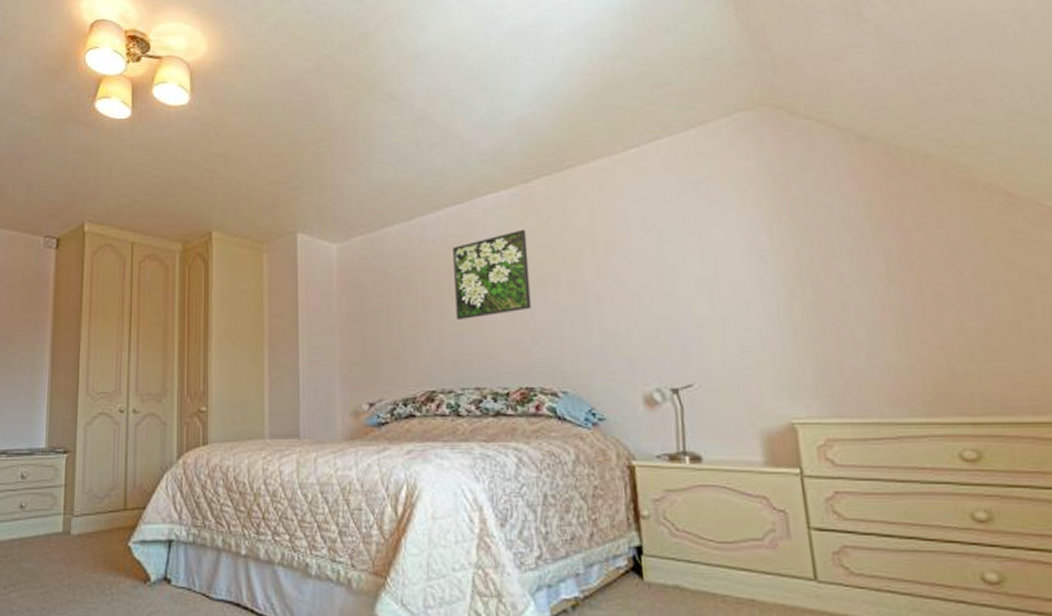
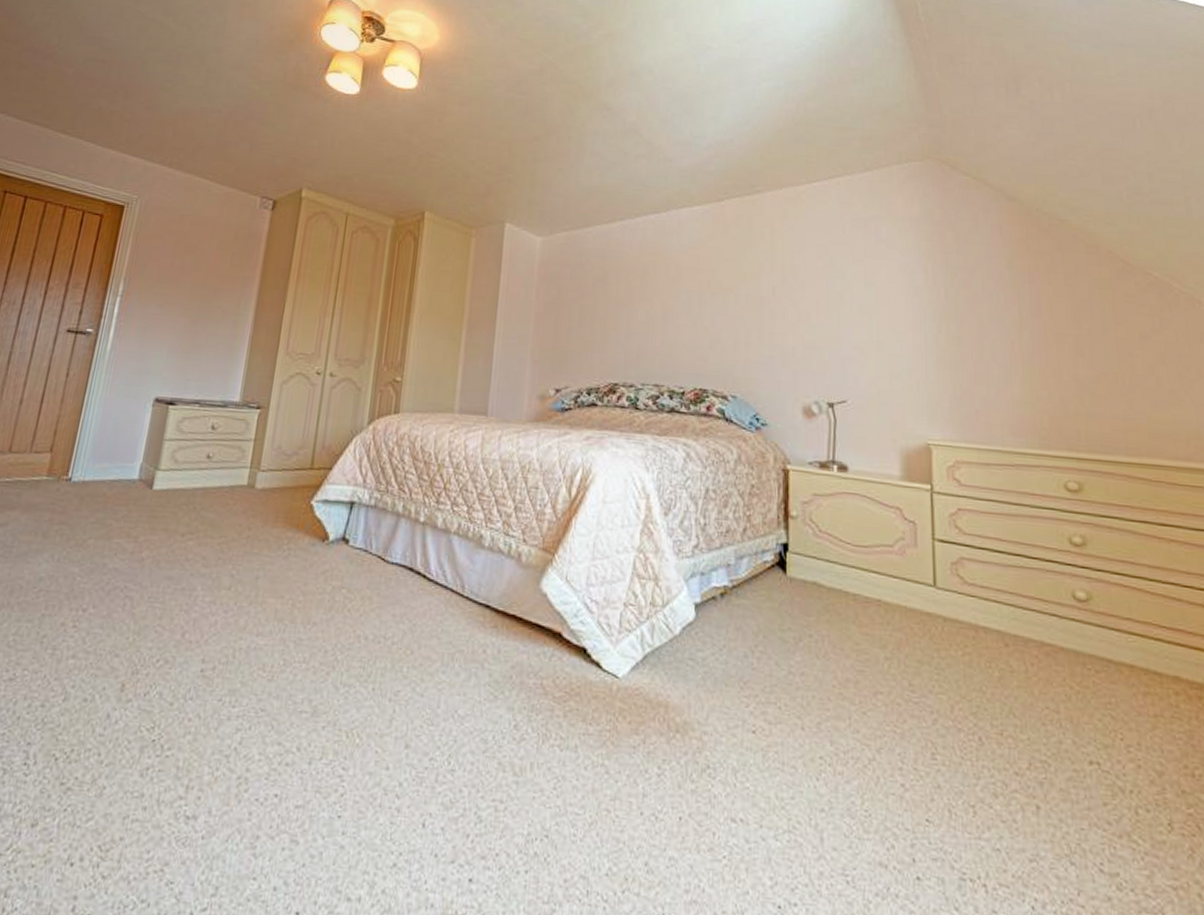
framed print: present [453,229,532,319] -> none [644,243,715,321]

